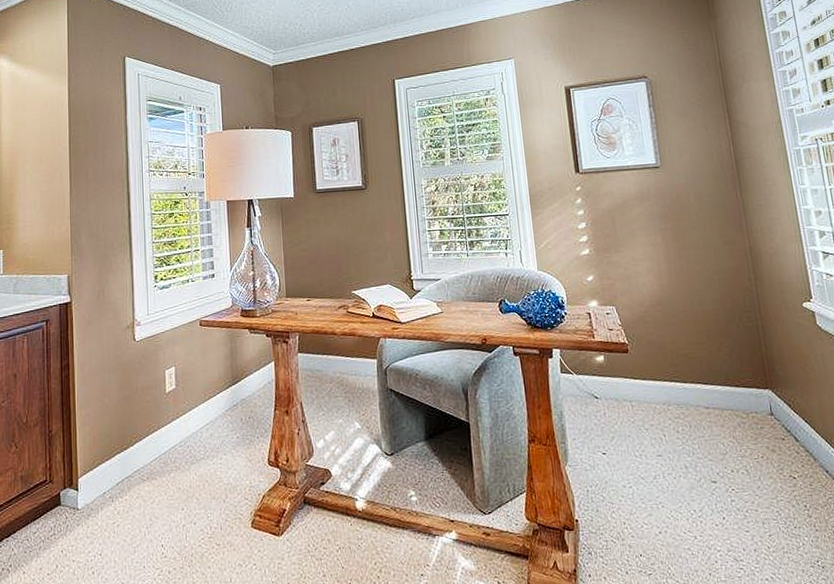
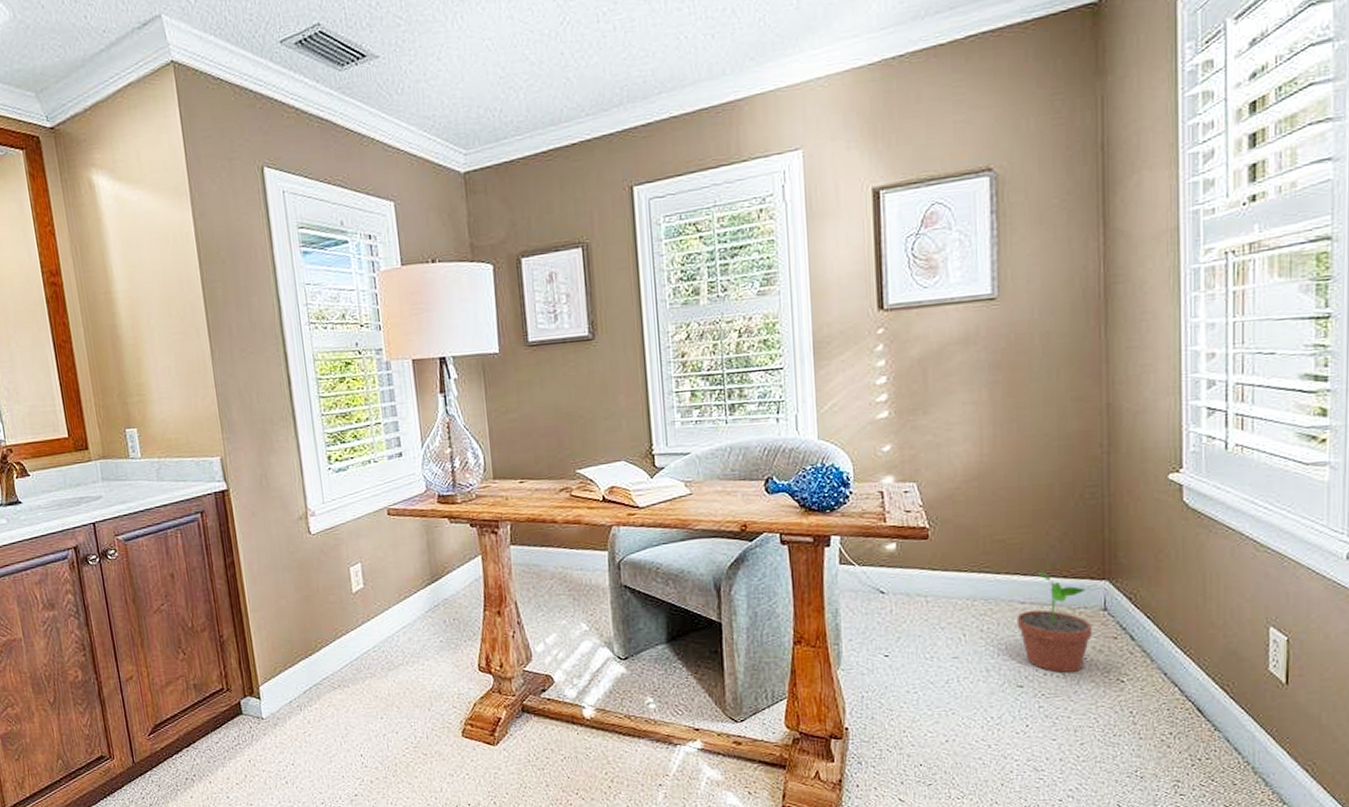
potted plant: none [704,382,765,470] -> present [1016,573,1093,673]

